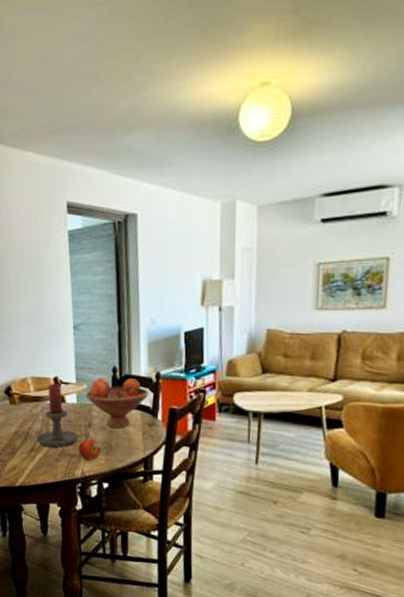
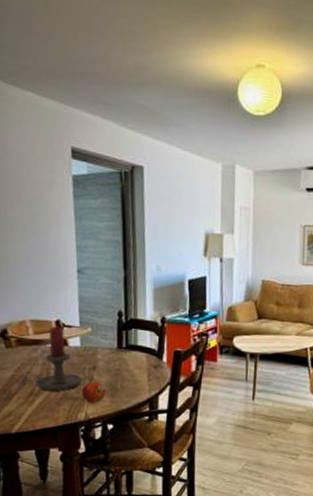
fruit bowl: present [85,378,149,428] -> none [90,321,155,371]

